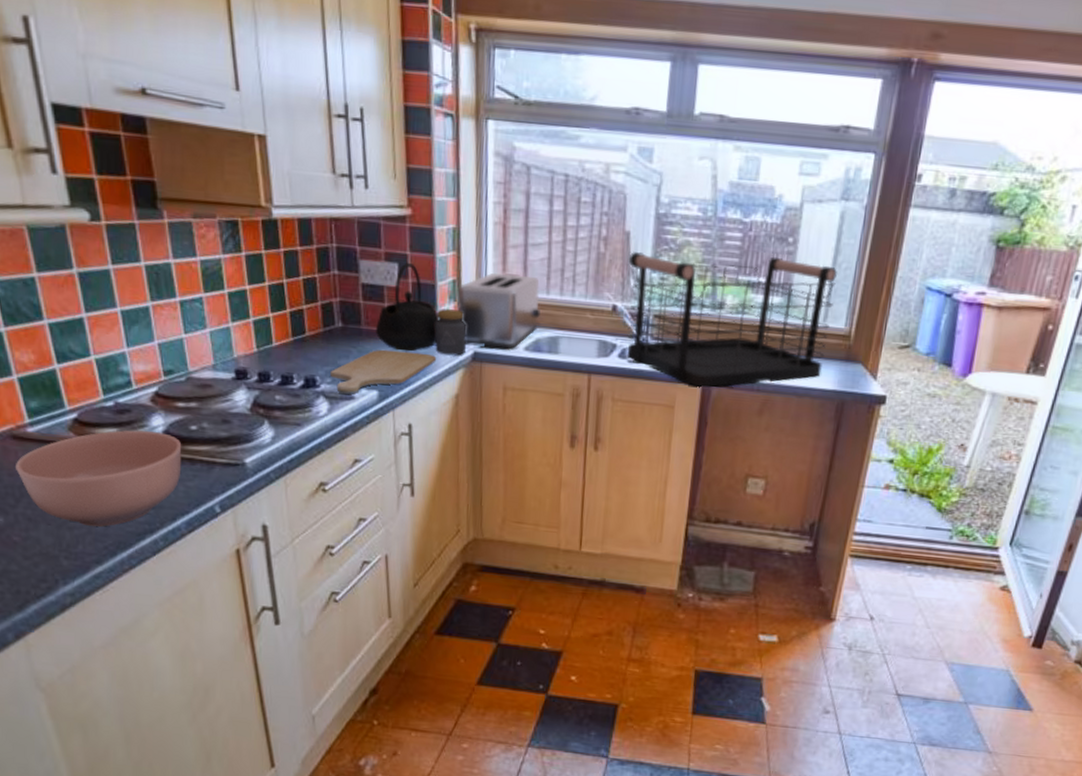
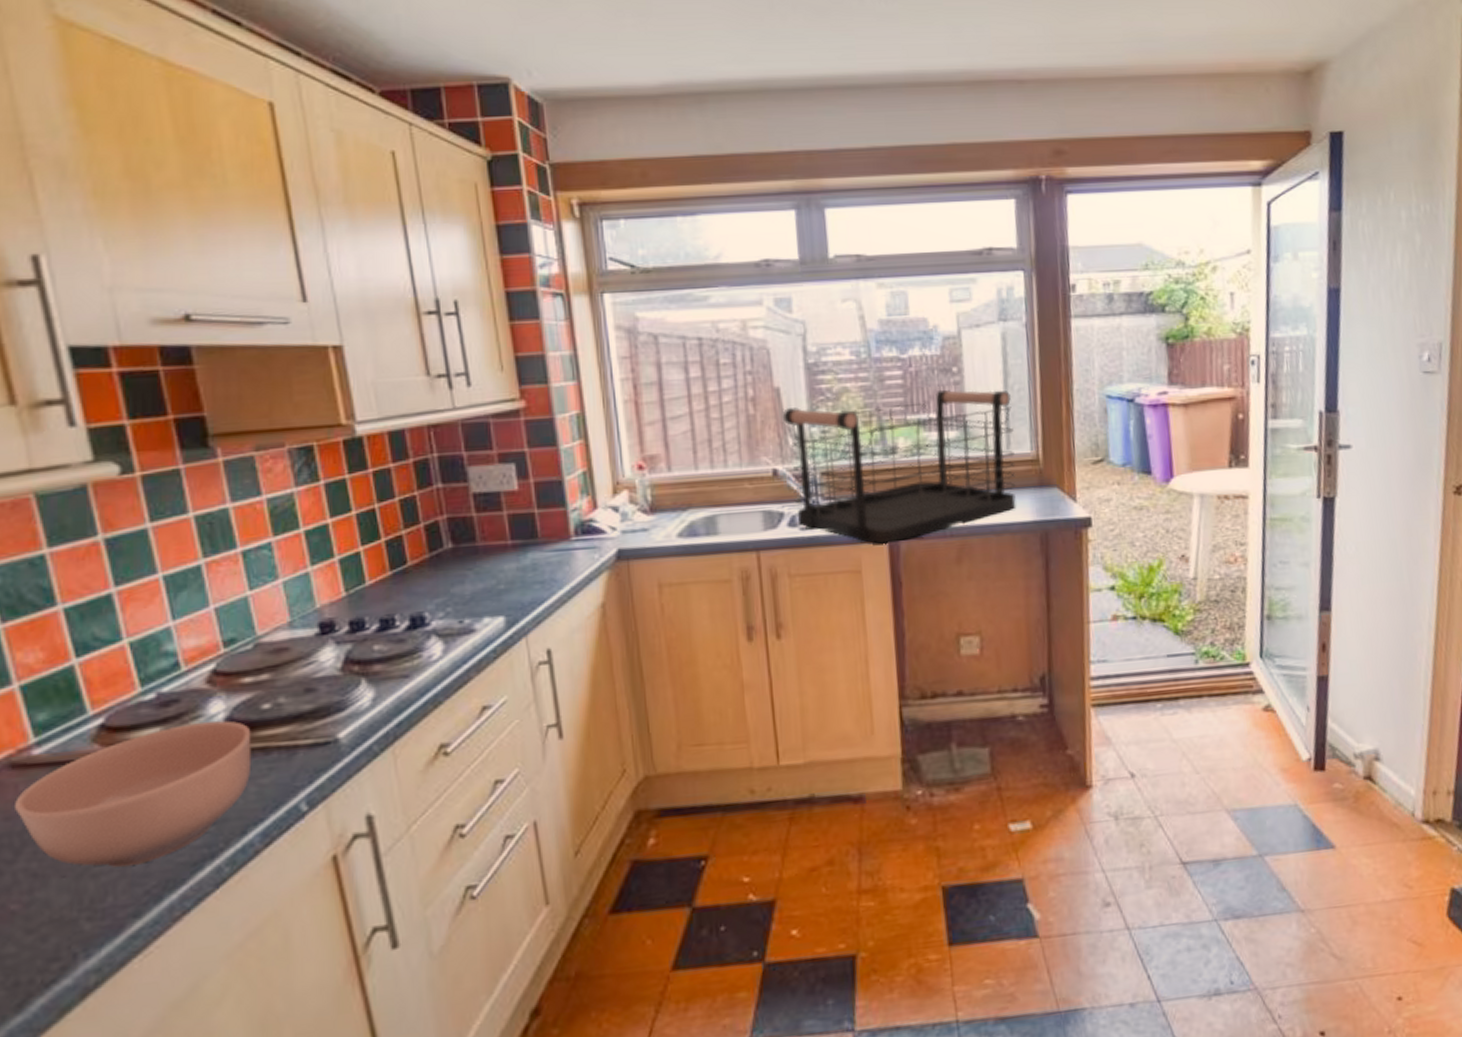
chopping board: present [330,349,437,395] -> none [442,561,574,629]
kettle: present [375,262,439,351] -> none [494,460,572,563]
jar: present [434,309,467,356] -> none [567,505,609,560]
toaster: present [458,273,540,349] -> none [591,453,691,543]

